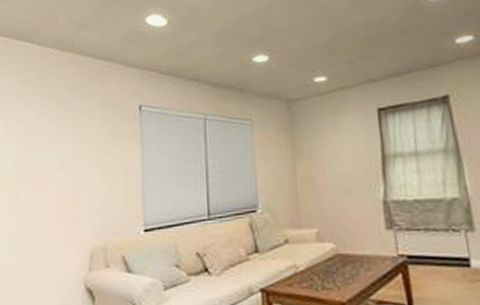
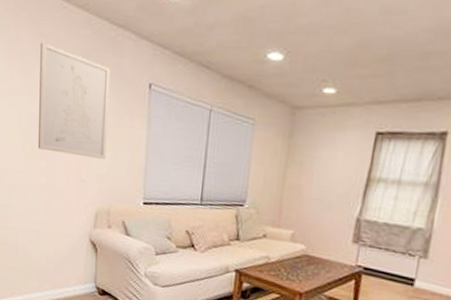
wall art: none [23,87,99,193] -> present [37,42,110,159]

